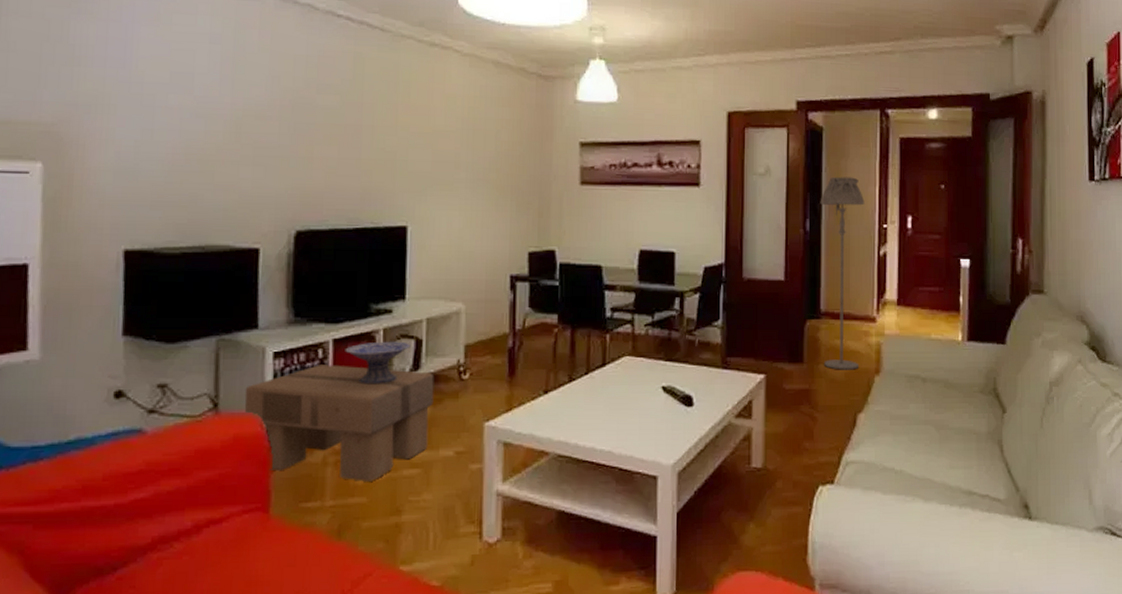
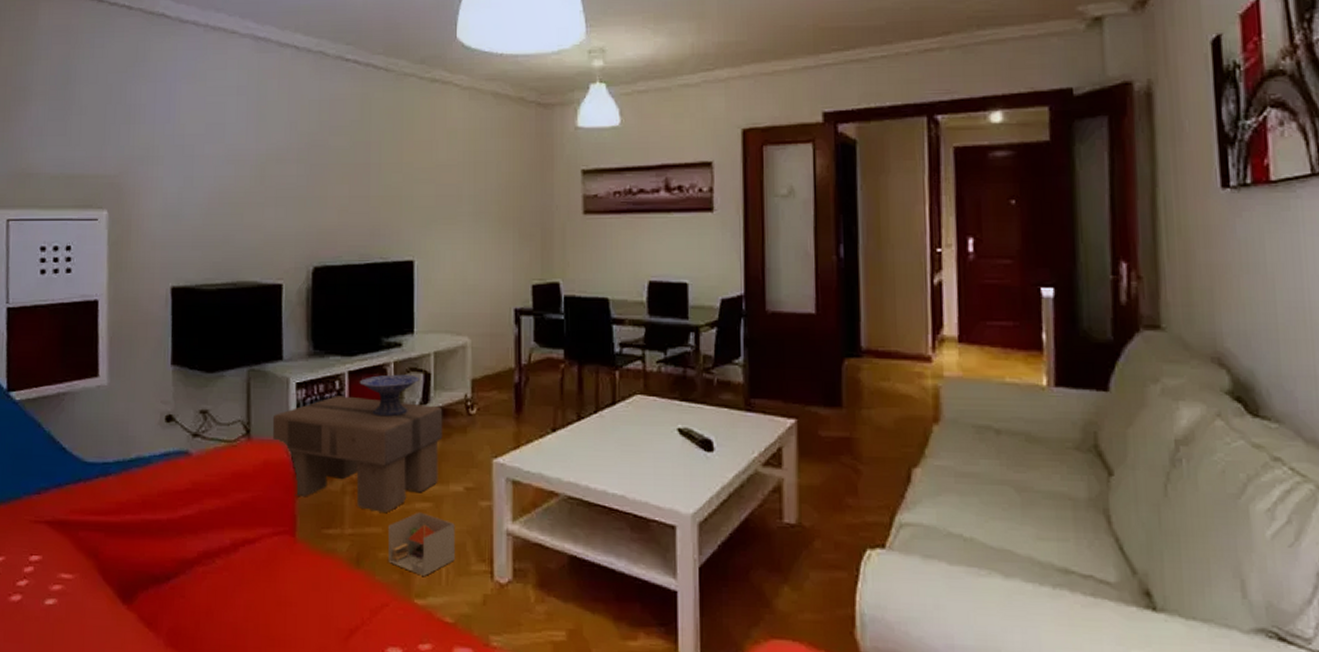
cardboard box: none [373,479,444,542] -> present [388,512,455,576]
floor lamp: present [820,176,865,370] -> none [855,195,912,417]

